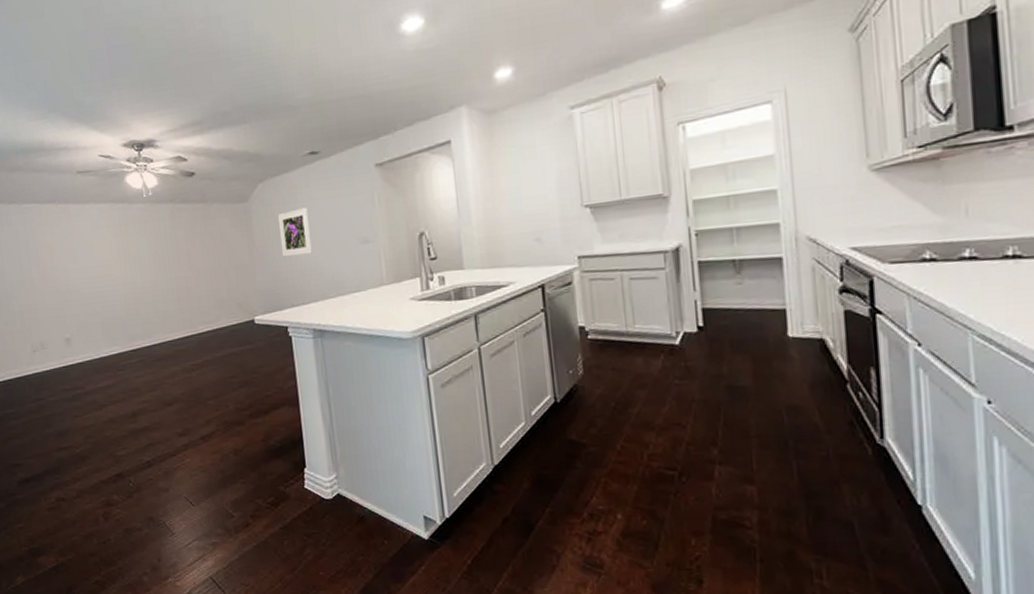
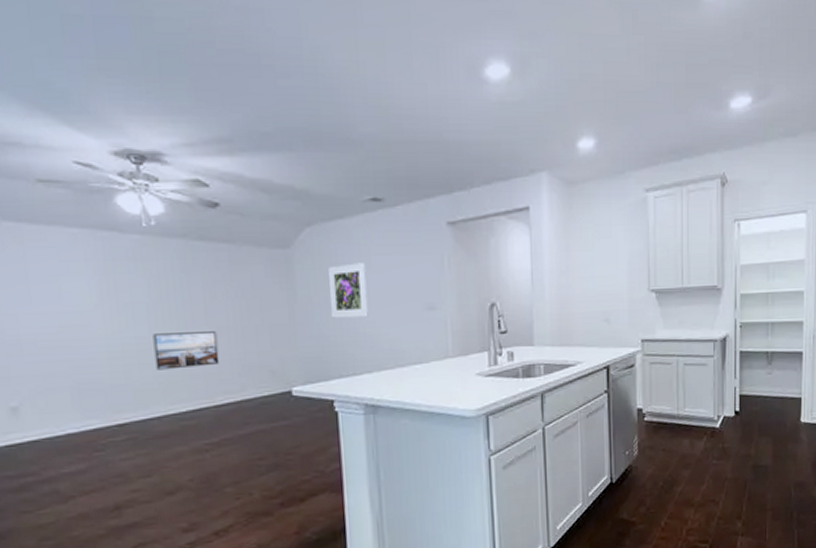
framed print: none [153,274,200,307] -> present [152,331,220,370]

